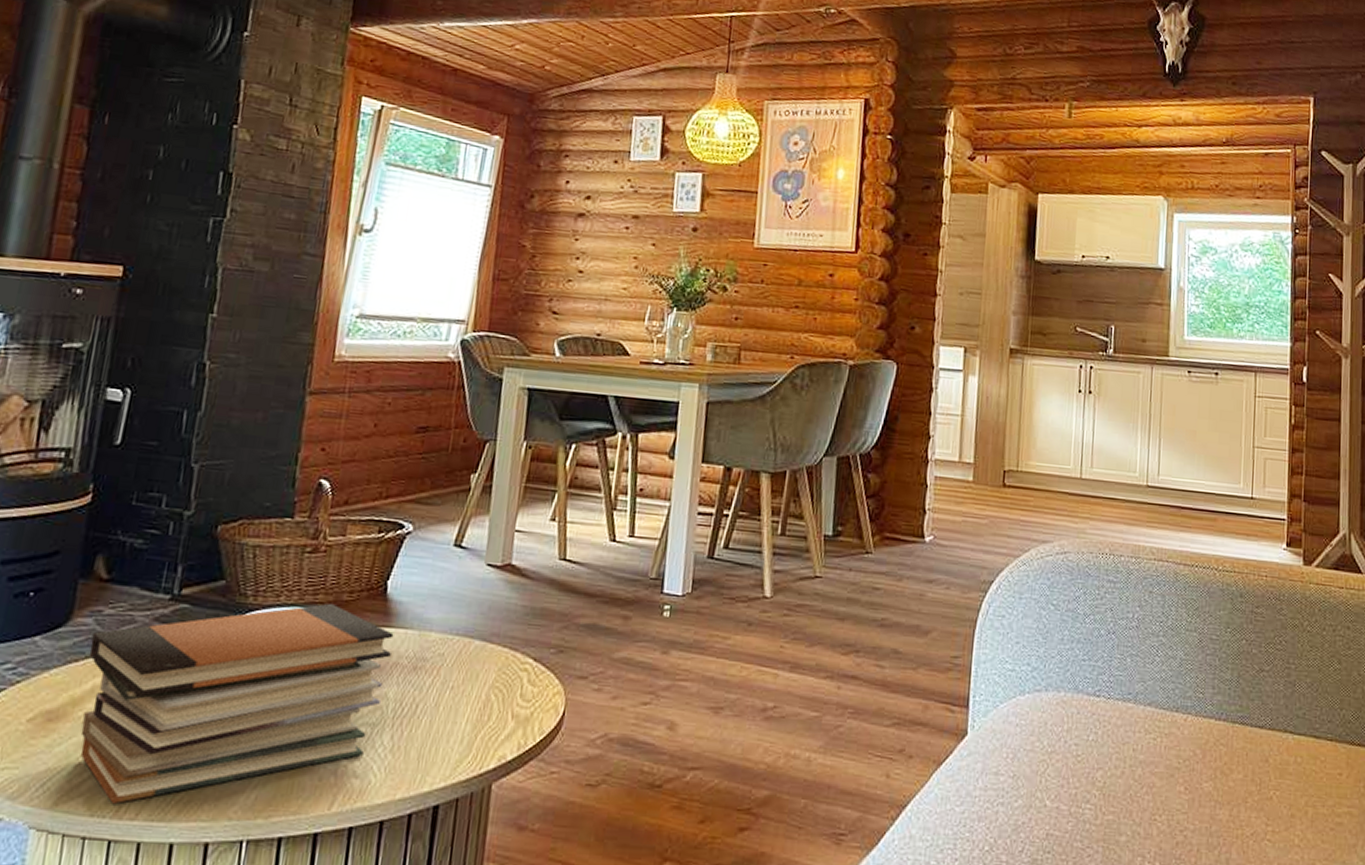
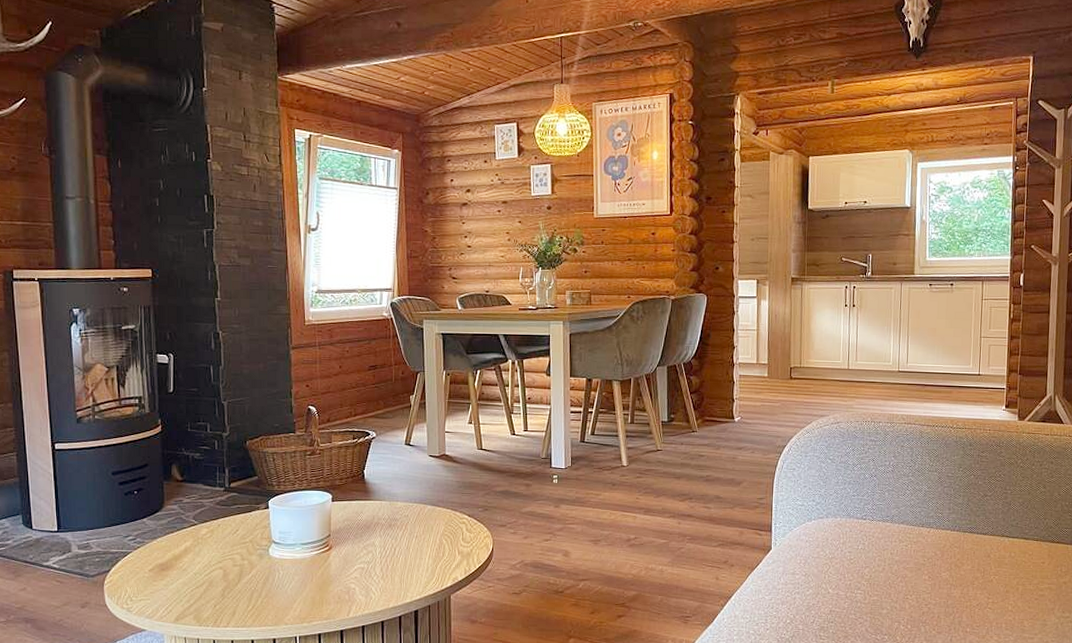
book stack: present [80,603,394,805] -> none [179,487,373,619]

